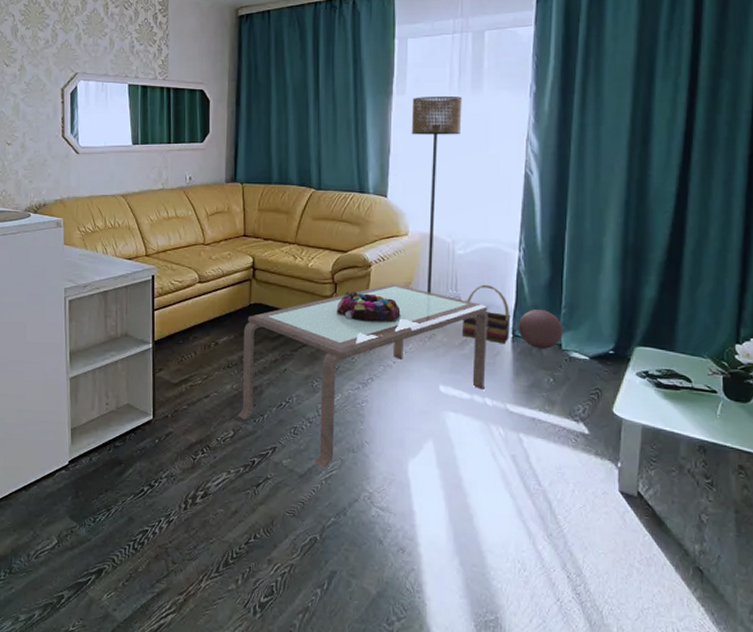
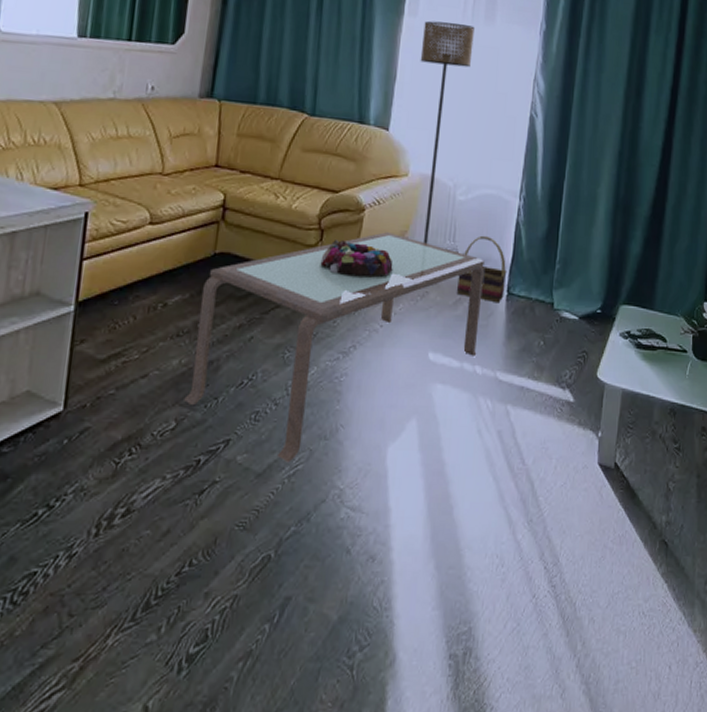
ball: present [518,308,563,349] -> none [513,263,556,308]

